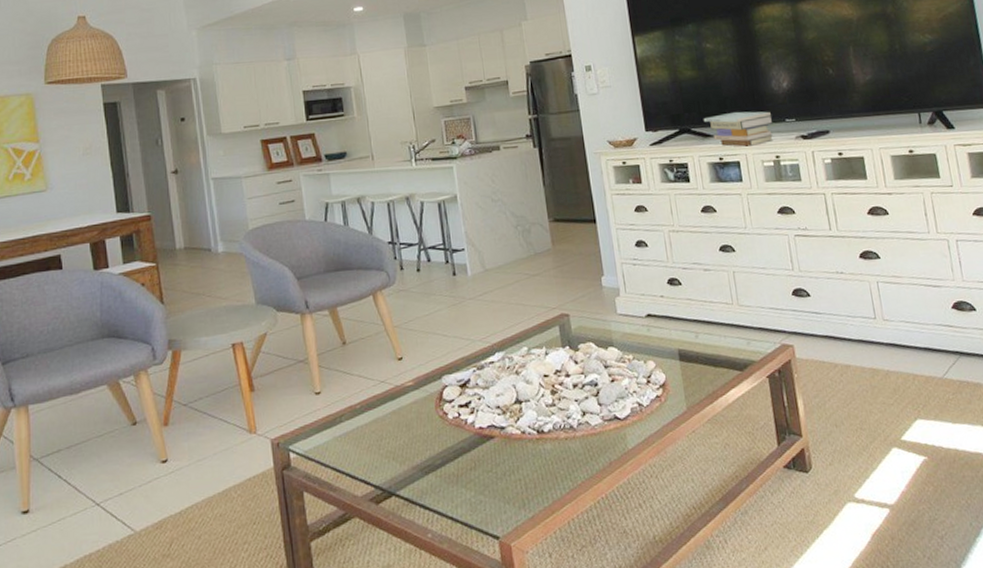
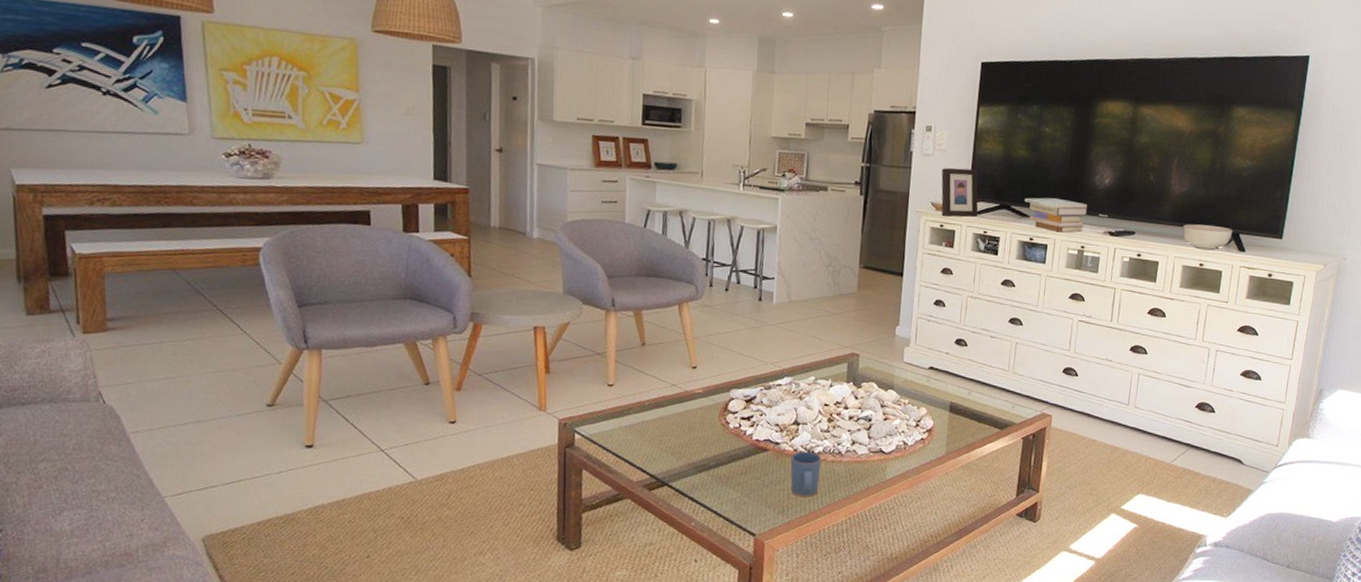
mug: none [520,430,557,486] -> present [790,451,822,498]
picture frame: none [611,99,659,154] -> present [941,168,979,218]
bowl: none [878,107,935,136] -> present [1182,224,1233,251]

